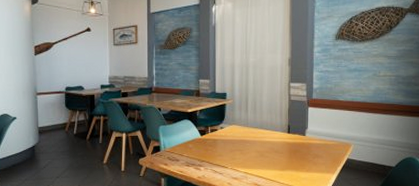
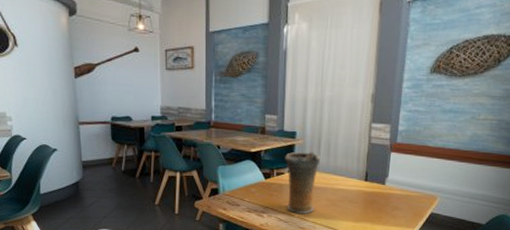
vase: none [218,109,249,166] -> present [285,151,321,214]

